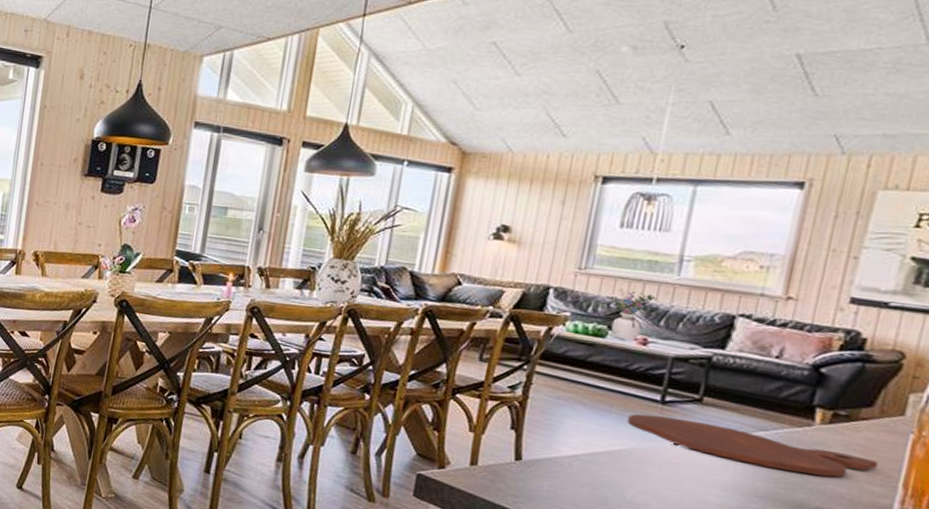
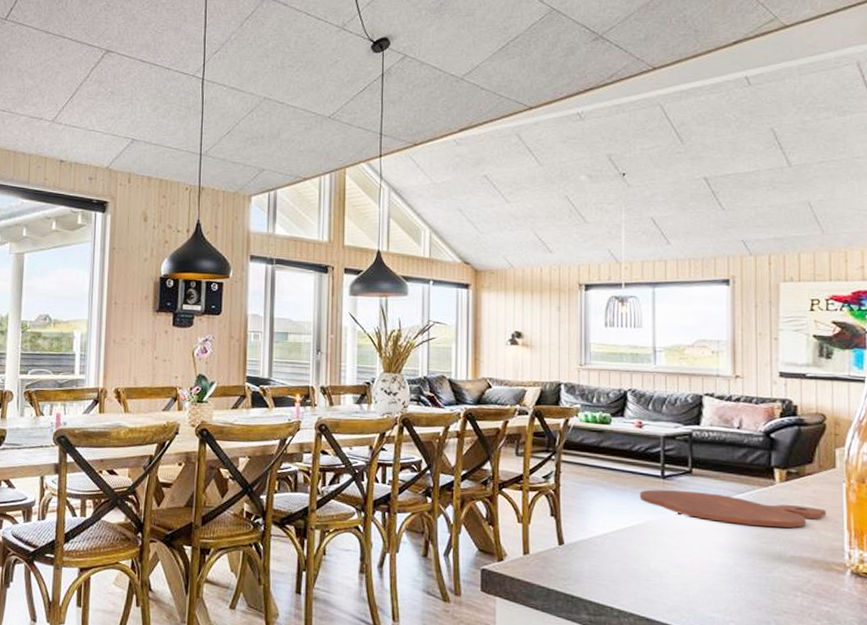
bouquet: present [606,287,657,341] -> none [605,379,643,425]

